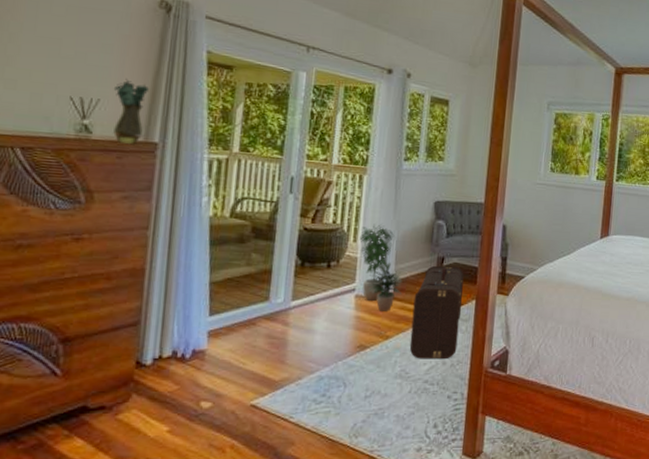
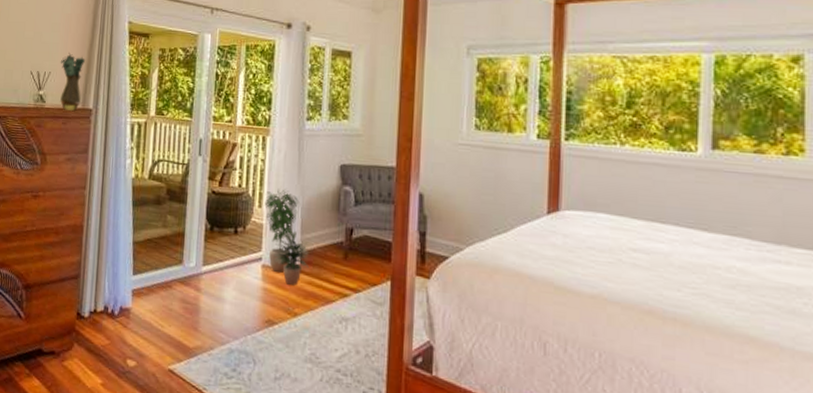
suitcase: present [409,265,464,360] -> none [319,237,376,347]

